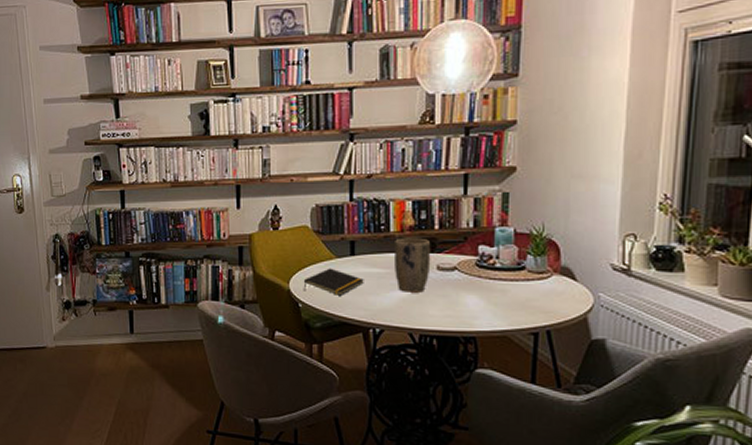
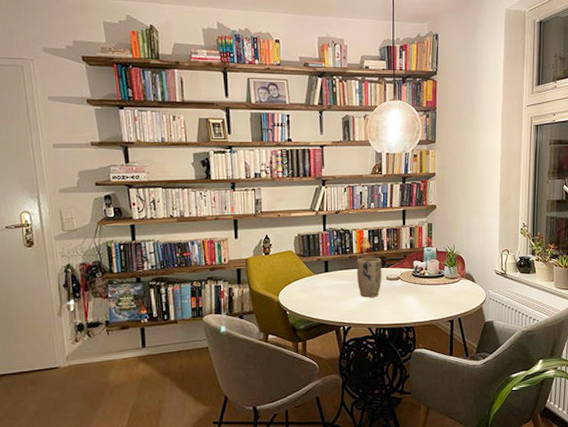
notepad: present [303,268,364,295] -> none [289,282,335,303]

